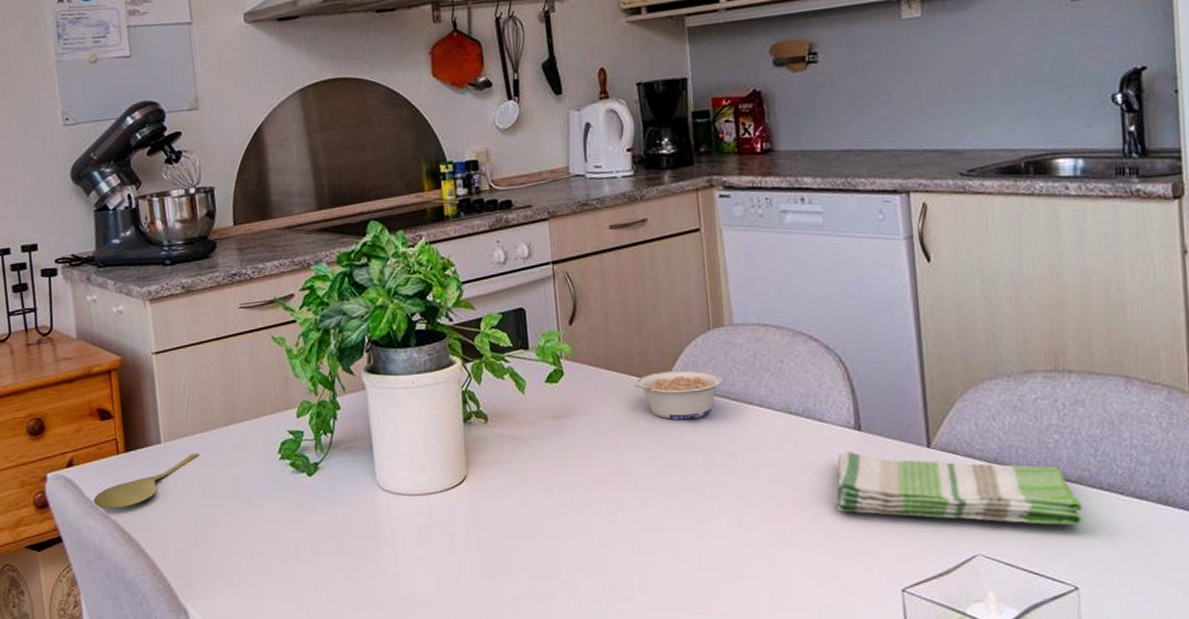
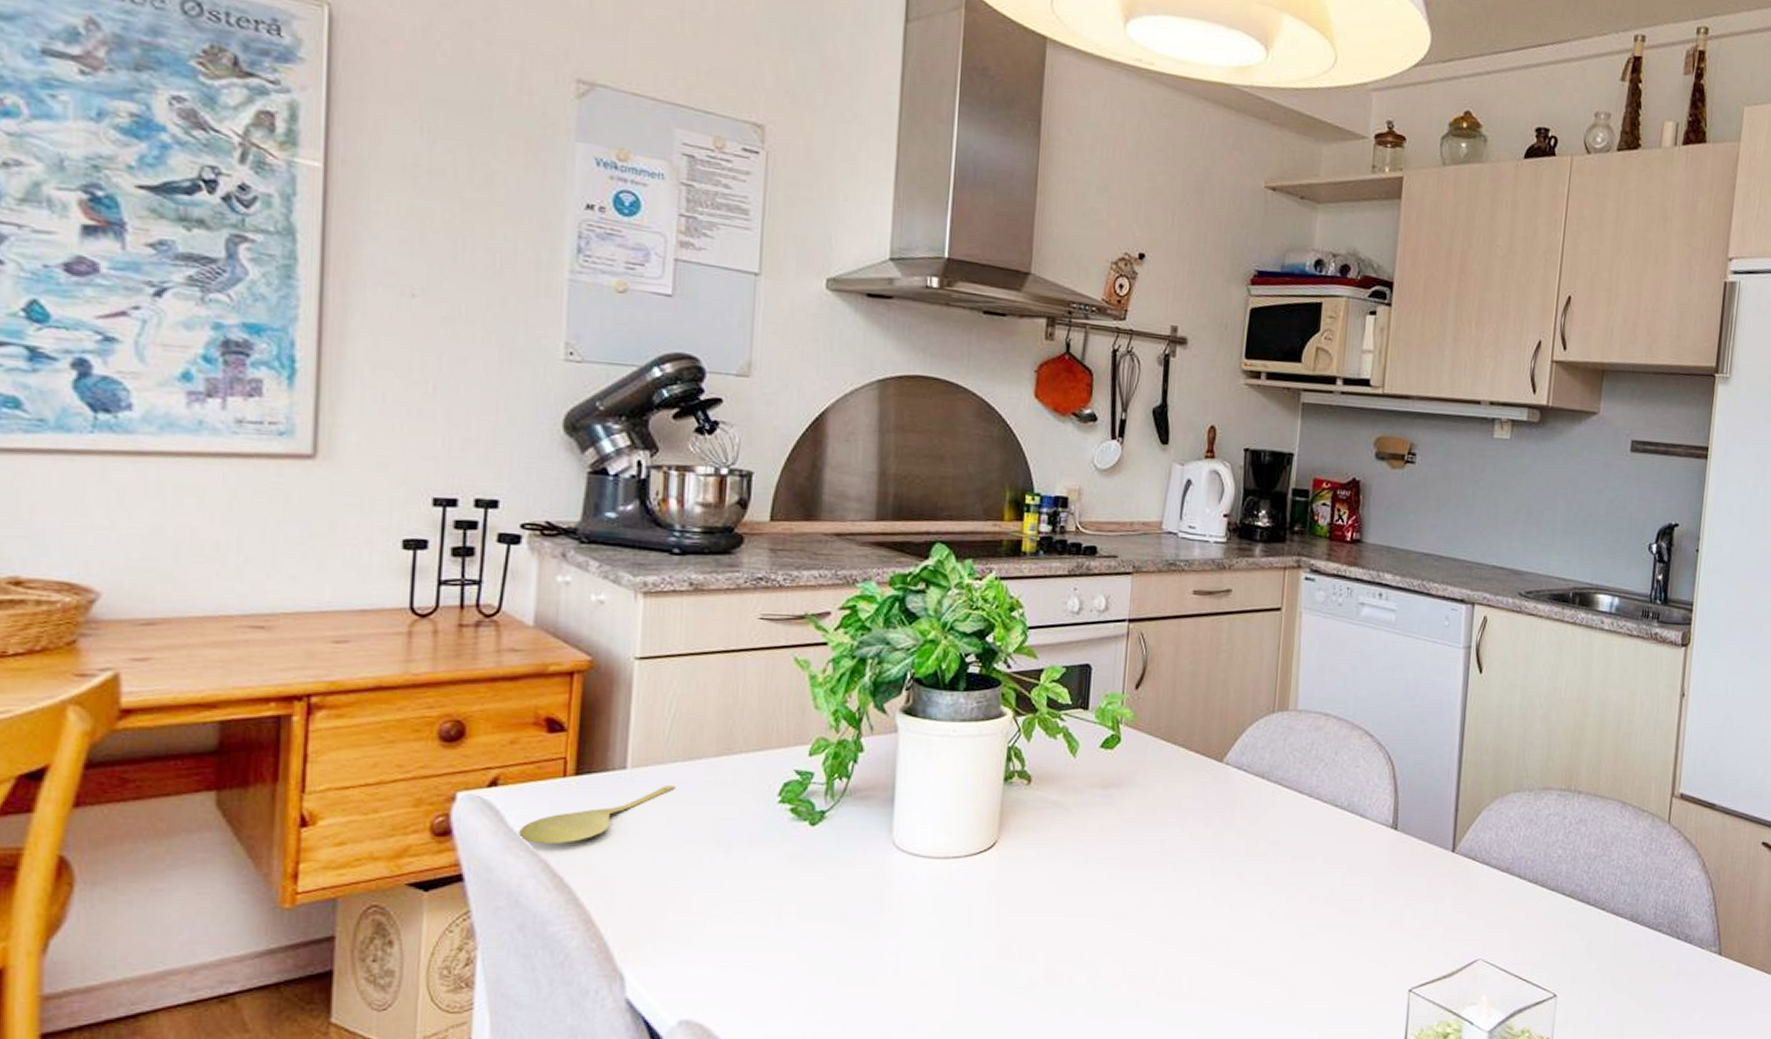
legume: present [632,370,722,420] -> none [1189,750,1278,803]
dish towel: present [835,451,1083,526] -> none [1363,849,1572,936]

